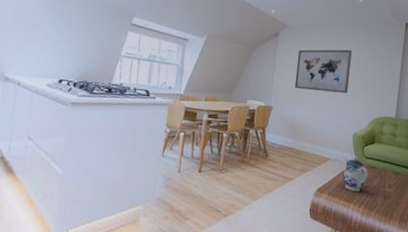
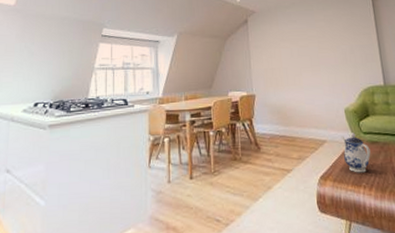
wall art: present [294,49,352,94] -> none [270,24,329,73]

